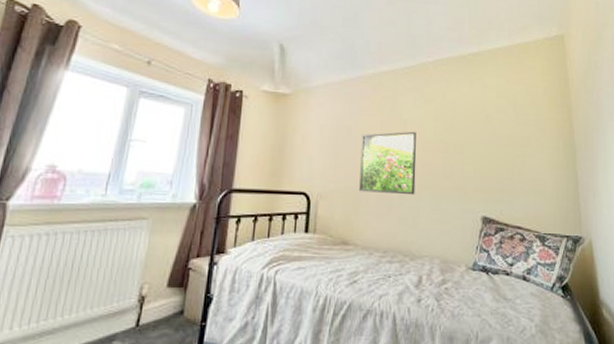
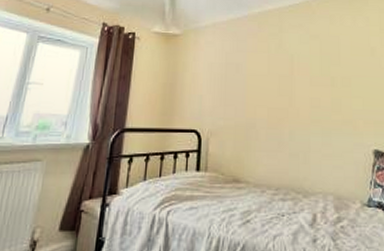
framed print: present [359,131,417,195] -> none [249,66,305,130]

